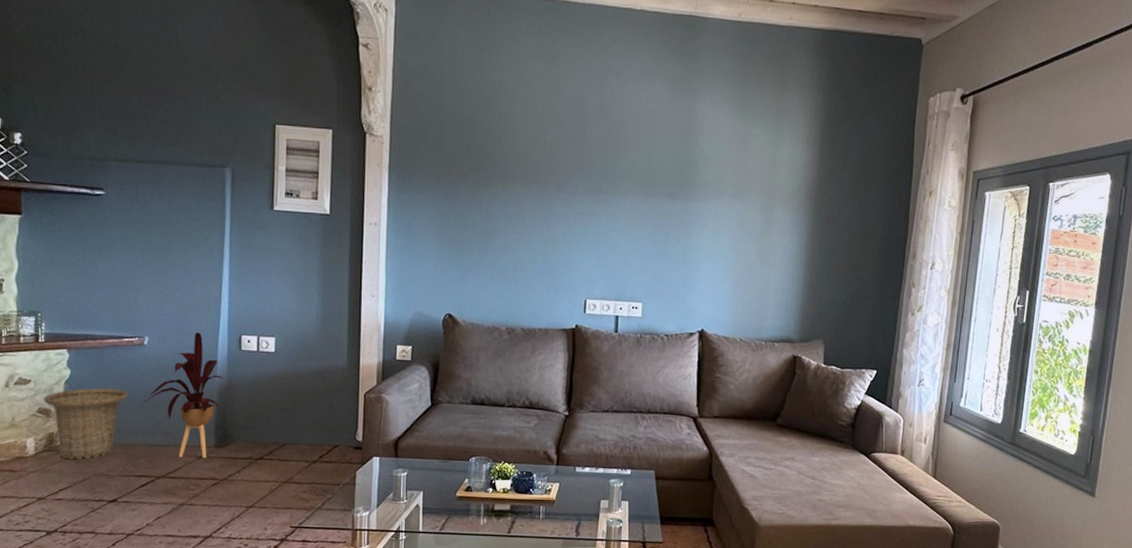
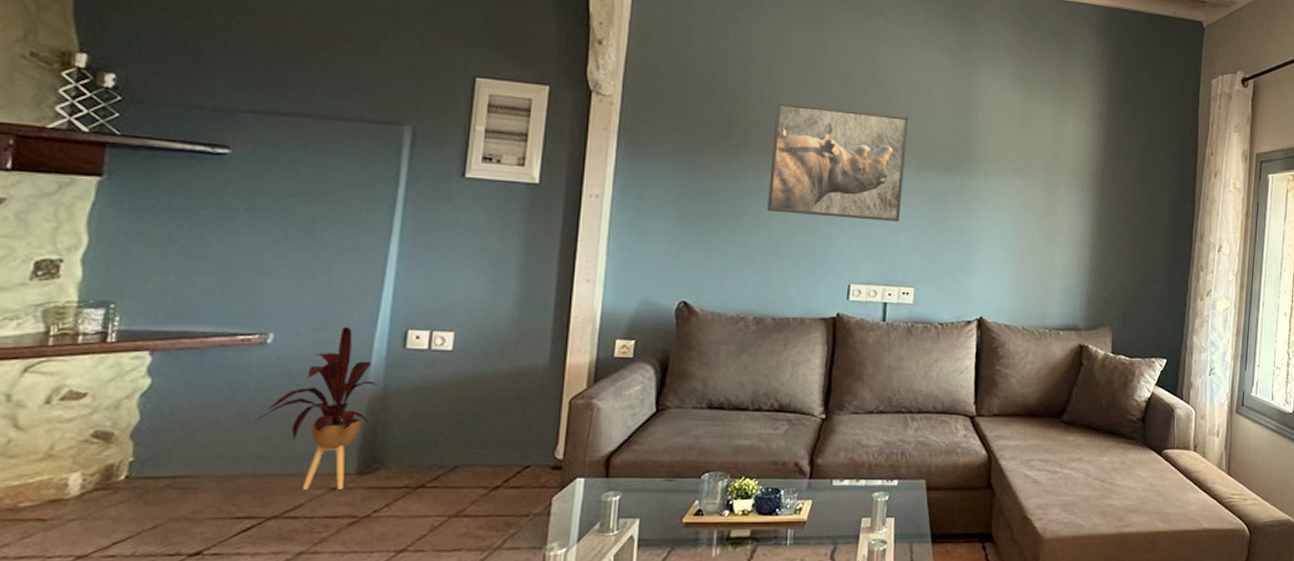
basket: present [43,388,128,460] -> none [103,401,236,501]
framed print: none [514,135,634,243] -> present [768,101,908,222]

